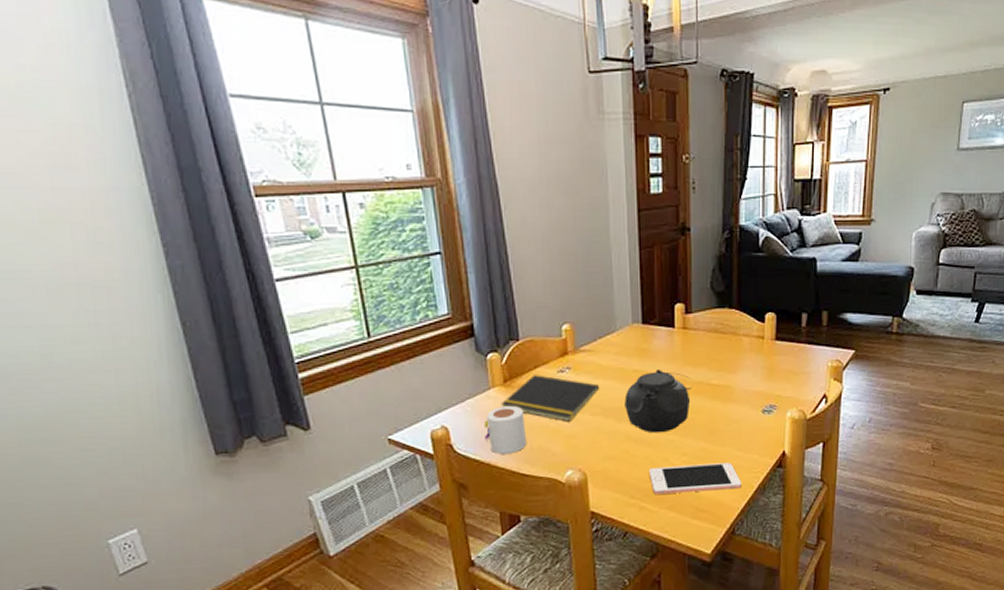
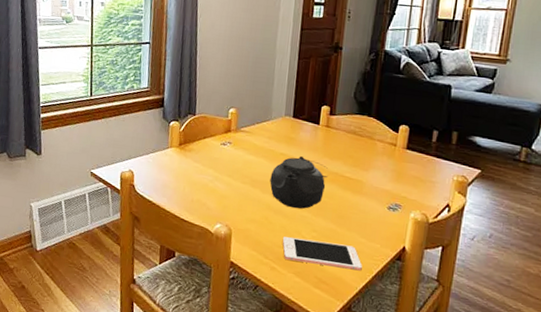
mug: present [484,406,527,454] -> none [159,163,191,201]
notepad: present [501,375,600,422] -> none [174,143,252,185]

